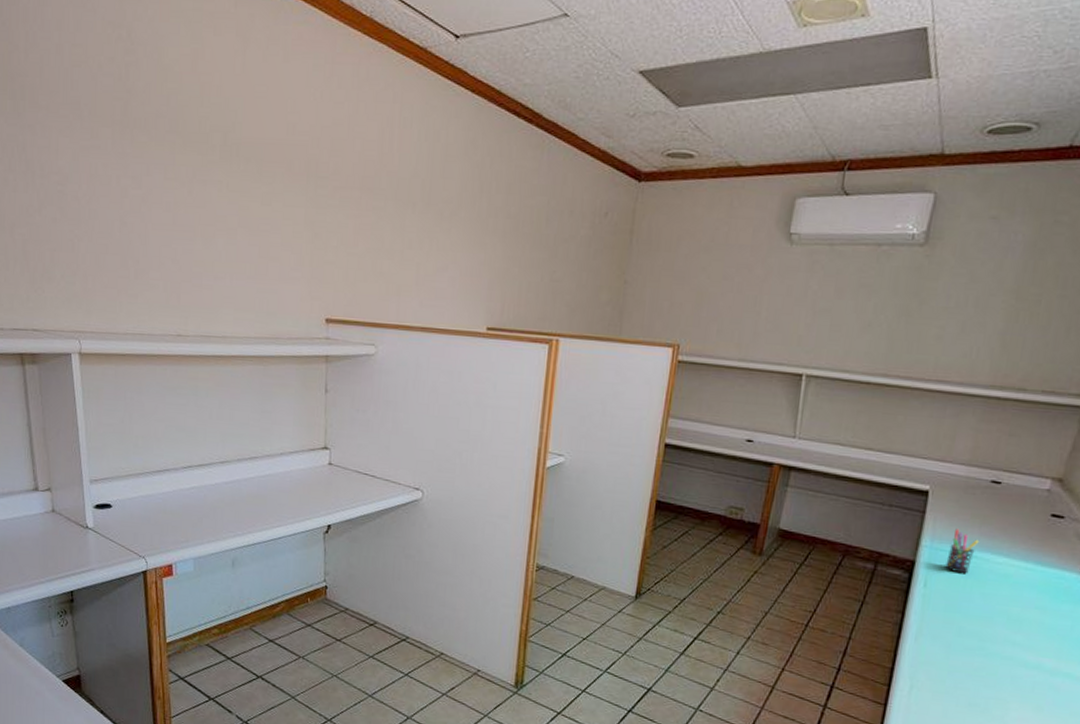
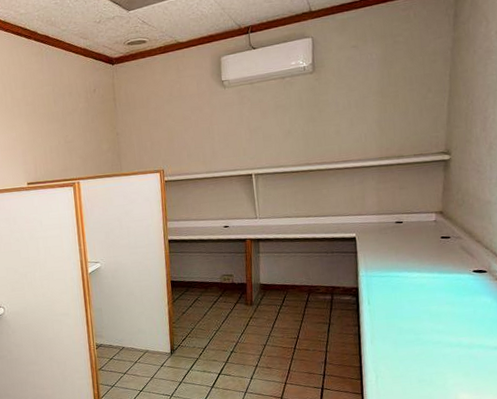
pen holder: present [945,528,980,574] -> none [379,259,398,290]

